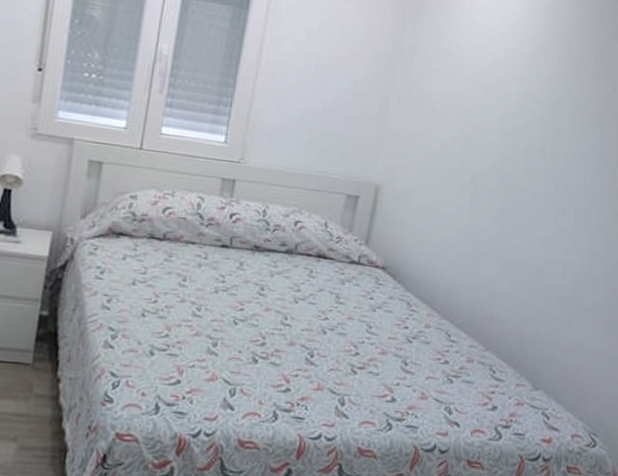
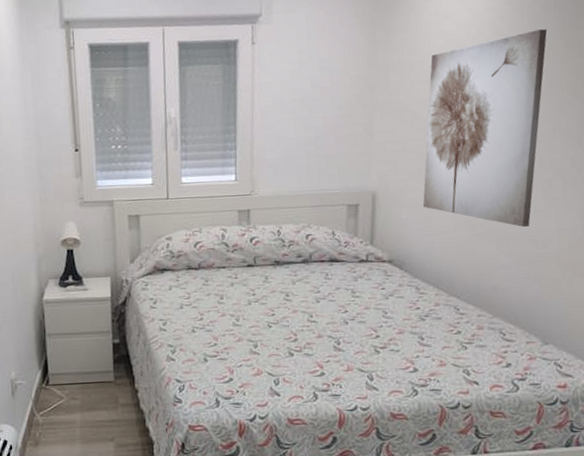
wall art: none [428,43,580,254] -> present [422,29,548,227]

